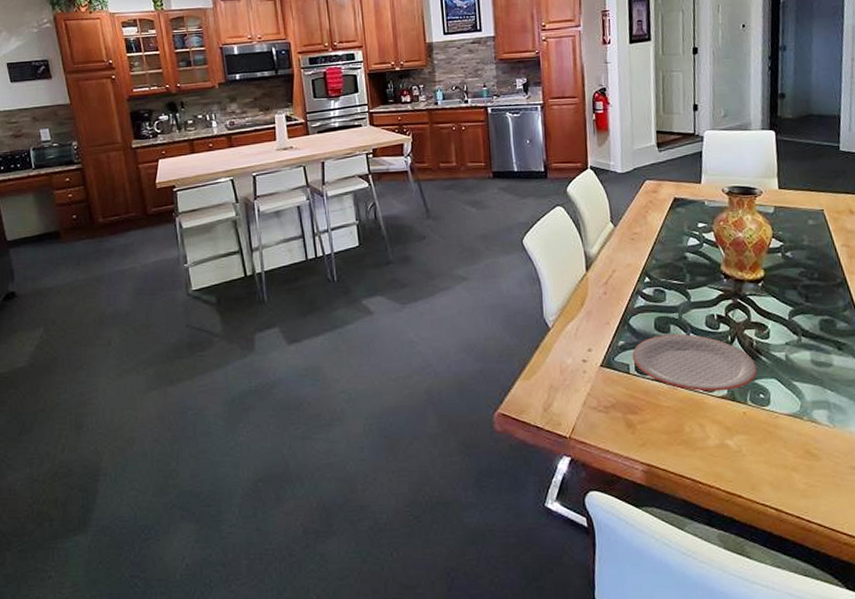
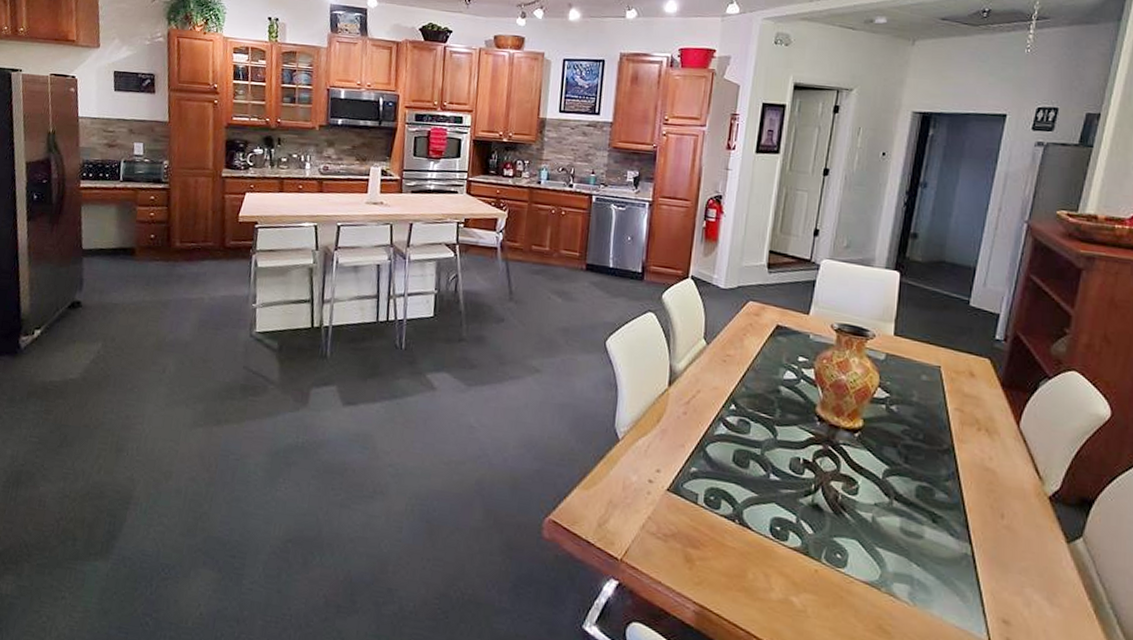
plate: present [632,334,757,392] -> none [703,469,838,543]

